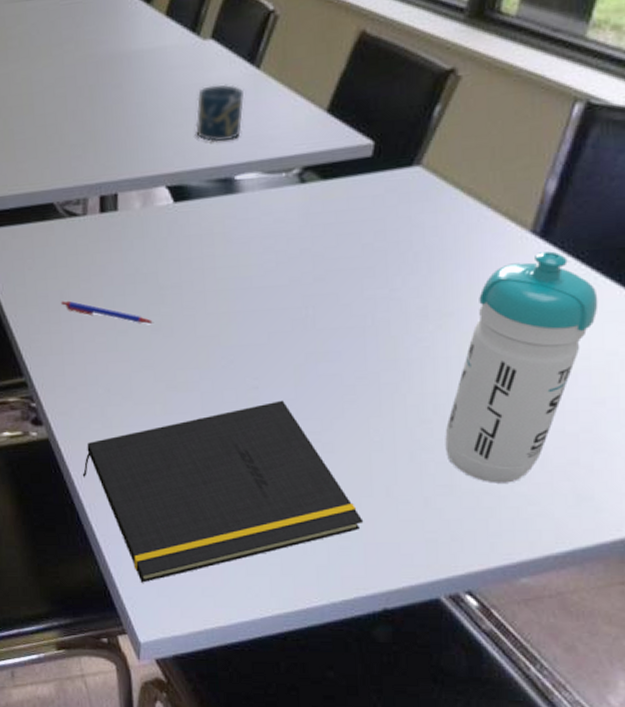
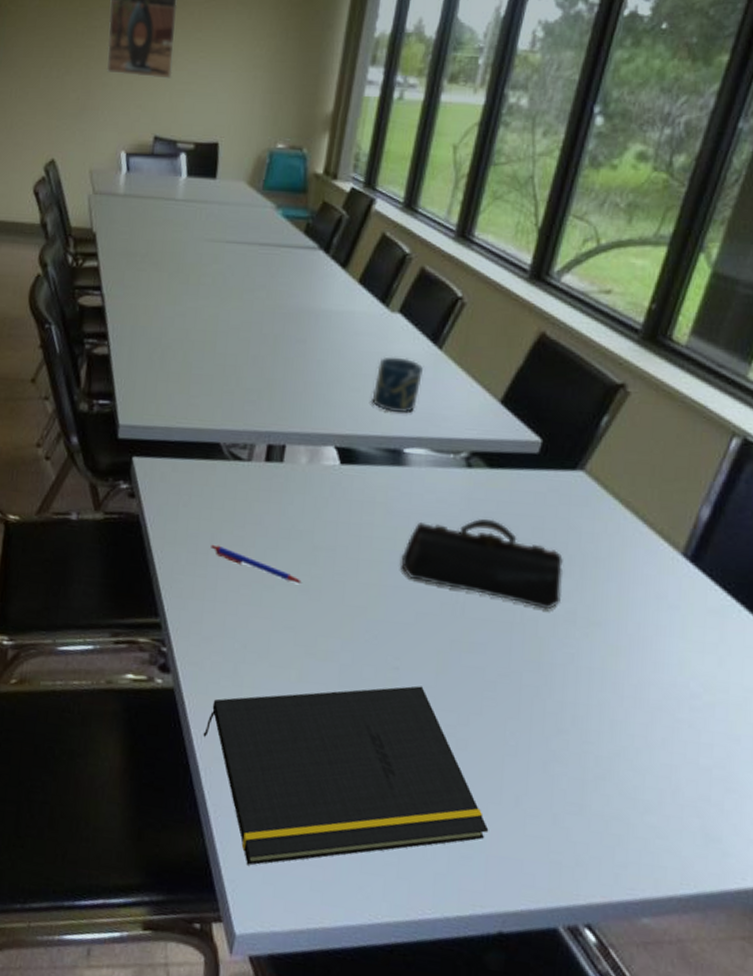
pencil case: none [247,230,410,308] -> present [401,518,563,609]
water bottle: present [445,251,598,483] -> none [579,576,741,811]

